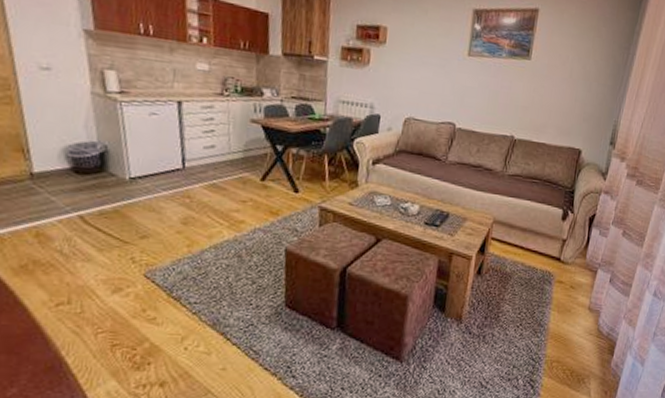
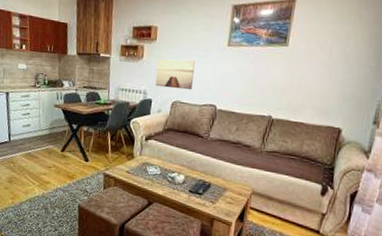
wall art: none [384,66,432,105] -> present [155,58,195,90]

